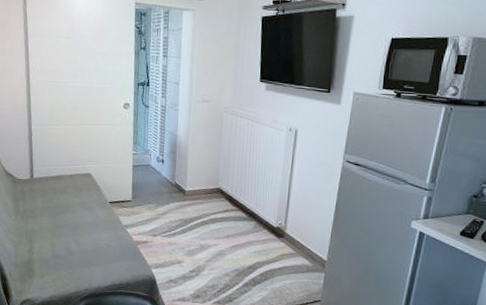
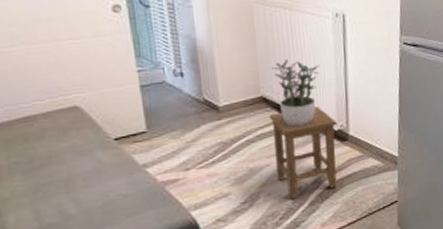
stool: none [221,203,277,278] -> present [269,106,337,199]
potted plant: none [230,160,270,219] -> present [271,58,320,127]

